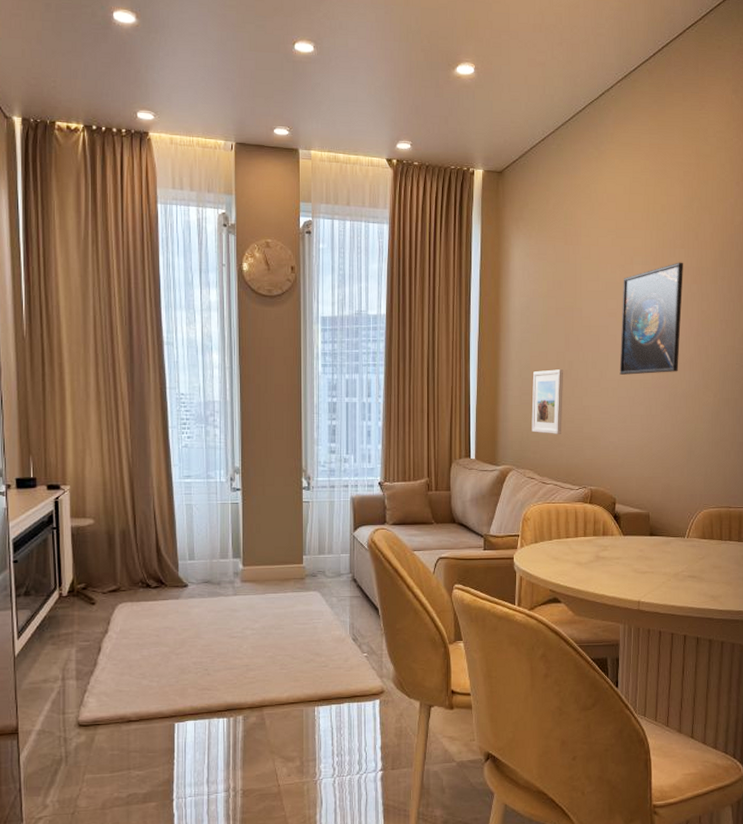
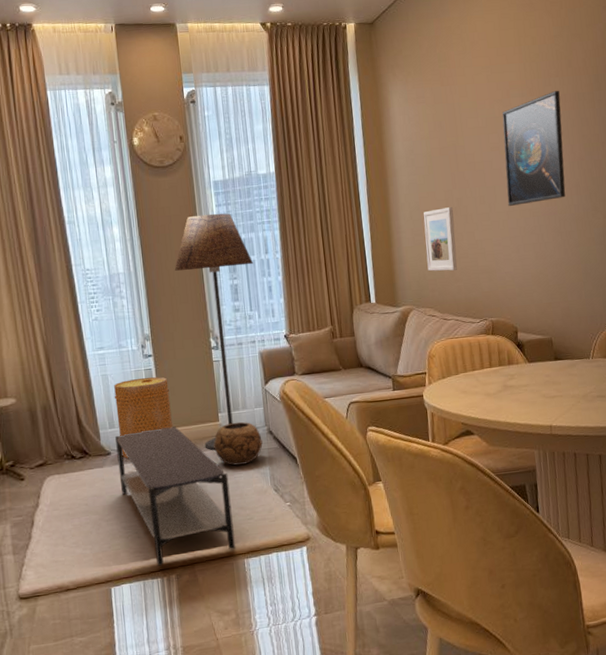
coffee table: none [194,565,307,706] -> present [115,426,236,566]
basket: none [197,511,254,592] -> present [114,377,173,459]
floor lamp: none [272,350,354,593] -> present [174,213,253,451]
decorative bowl: none [295,566,345,611] -> present [213,421,263,466]

